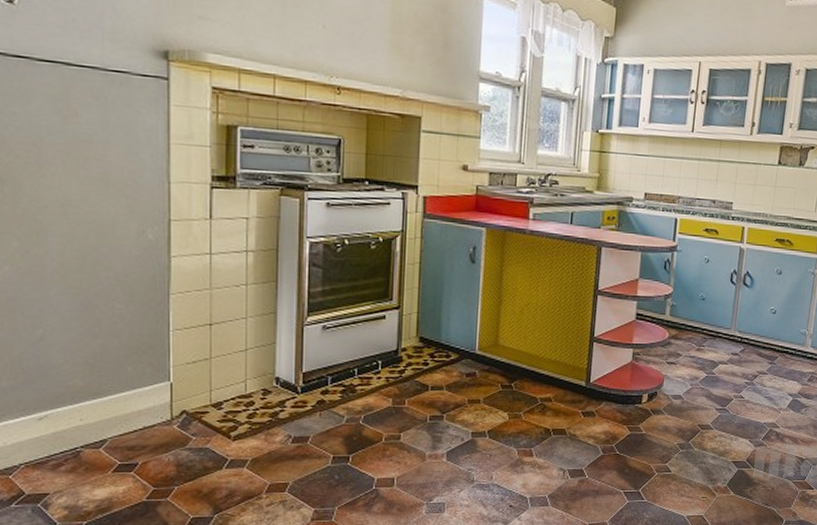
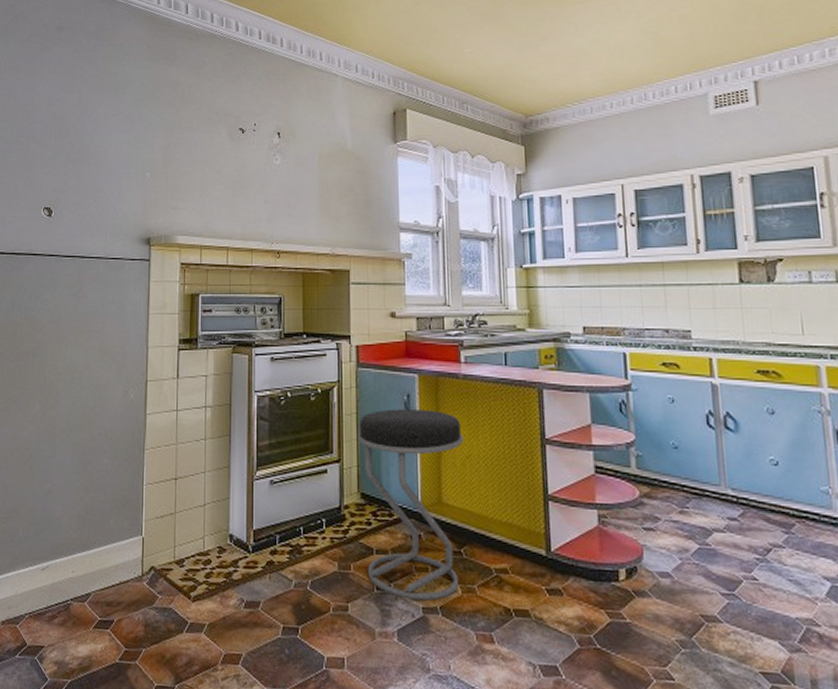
stool: none [420,260,525,427] -> present [358,409,464,601]

